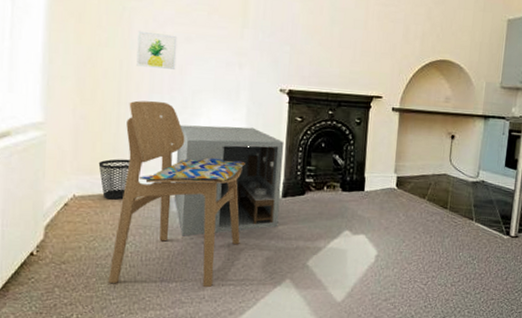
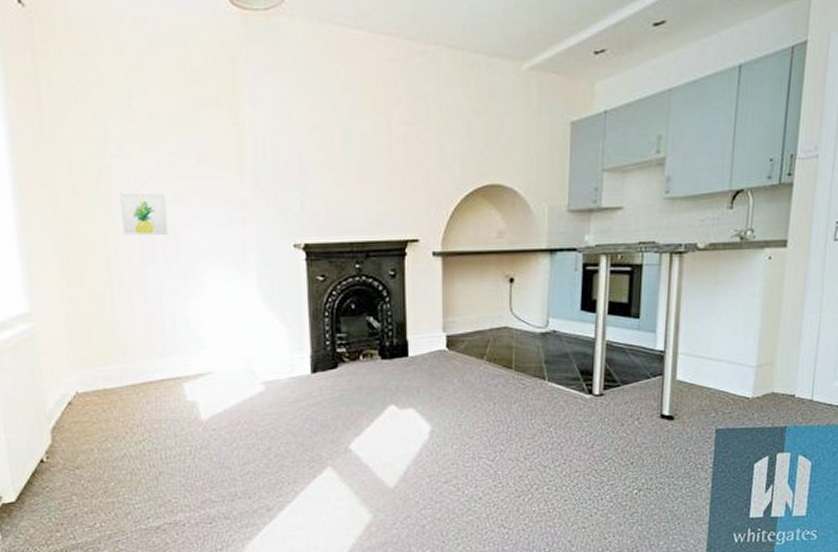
wastebasket: present [98,159,130,200] -> none [98,346,133,394]
dining chair: present [108,100,245,287] -> none [121,275,269,487]
storage cabinet: present [174,125,284,237] -> none [183,294,311,428]

